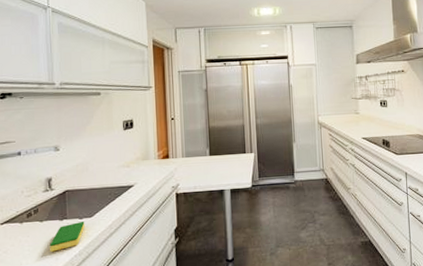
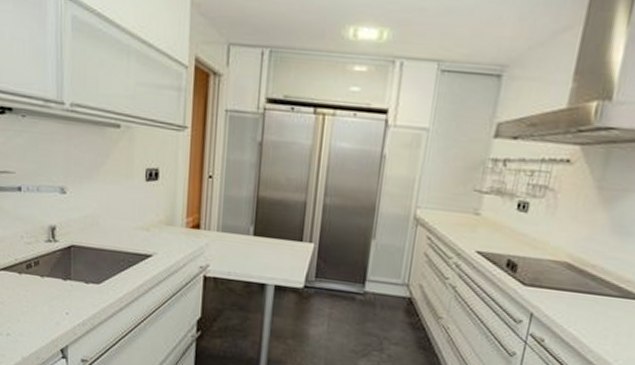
dish sponge: present [50,222,85,252] -> none [51,286,91,315]

